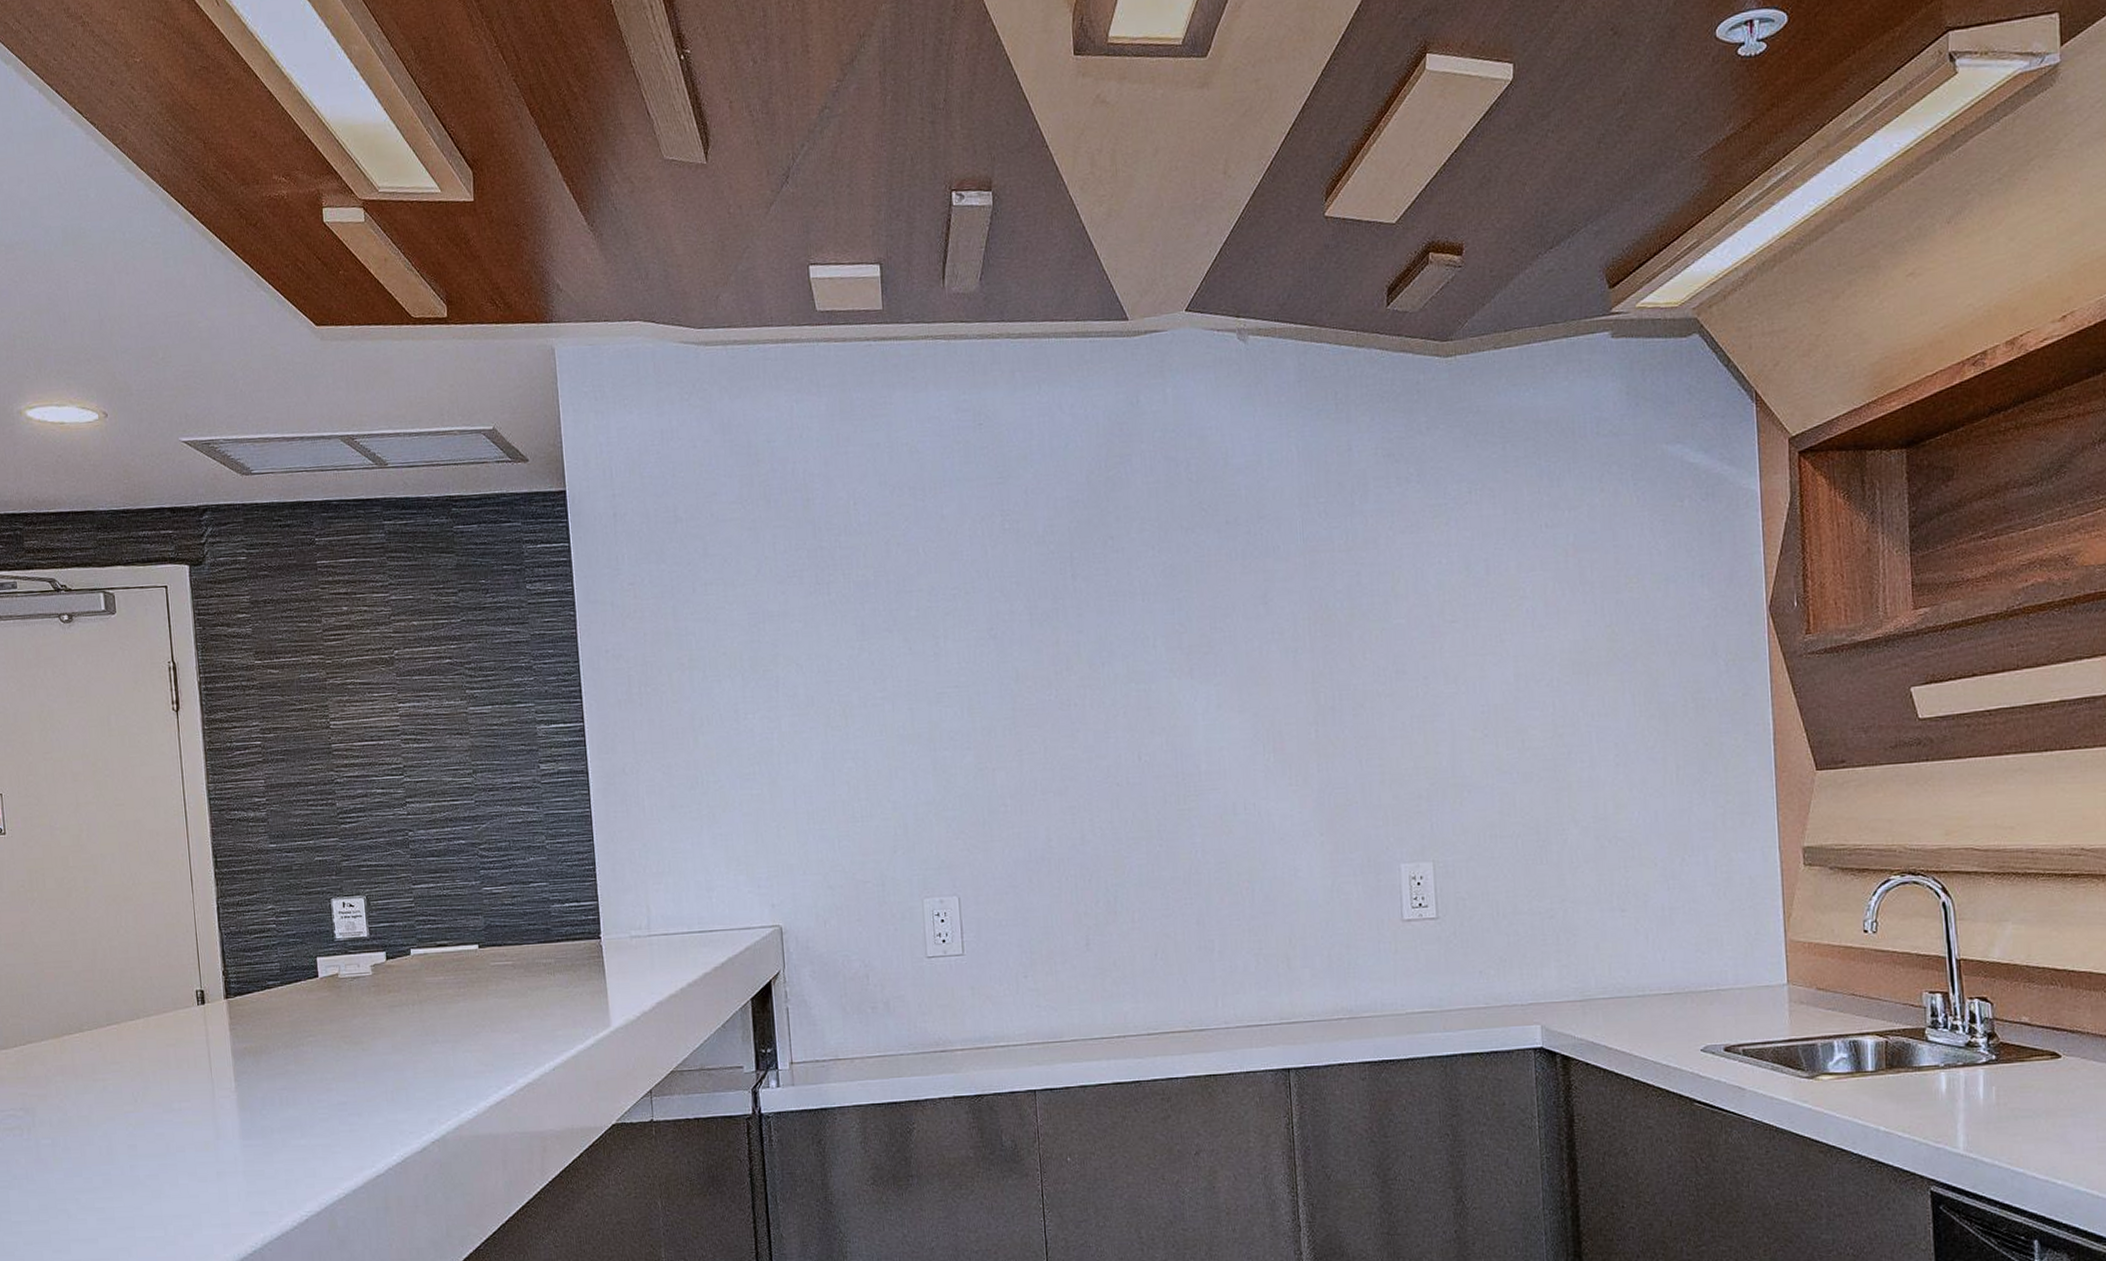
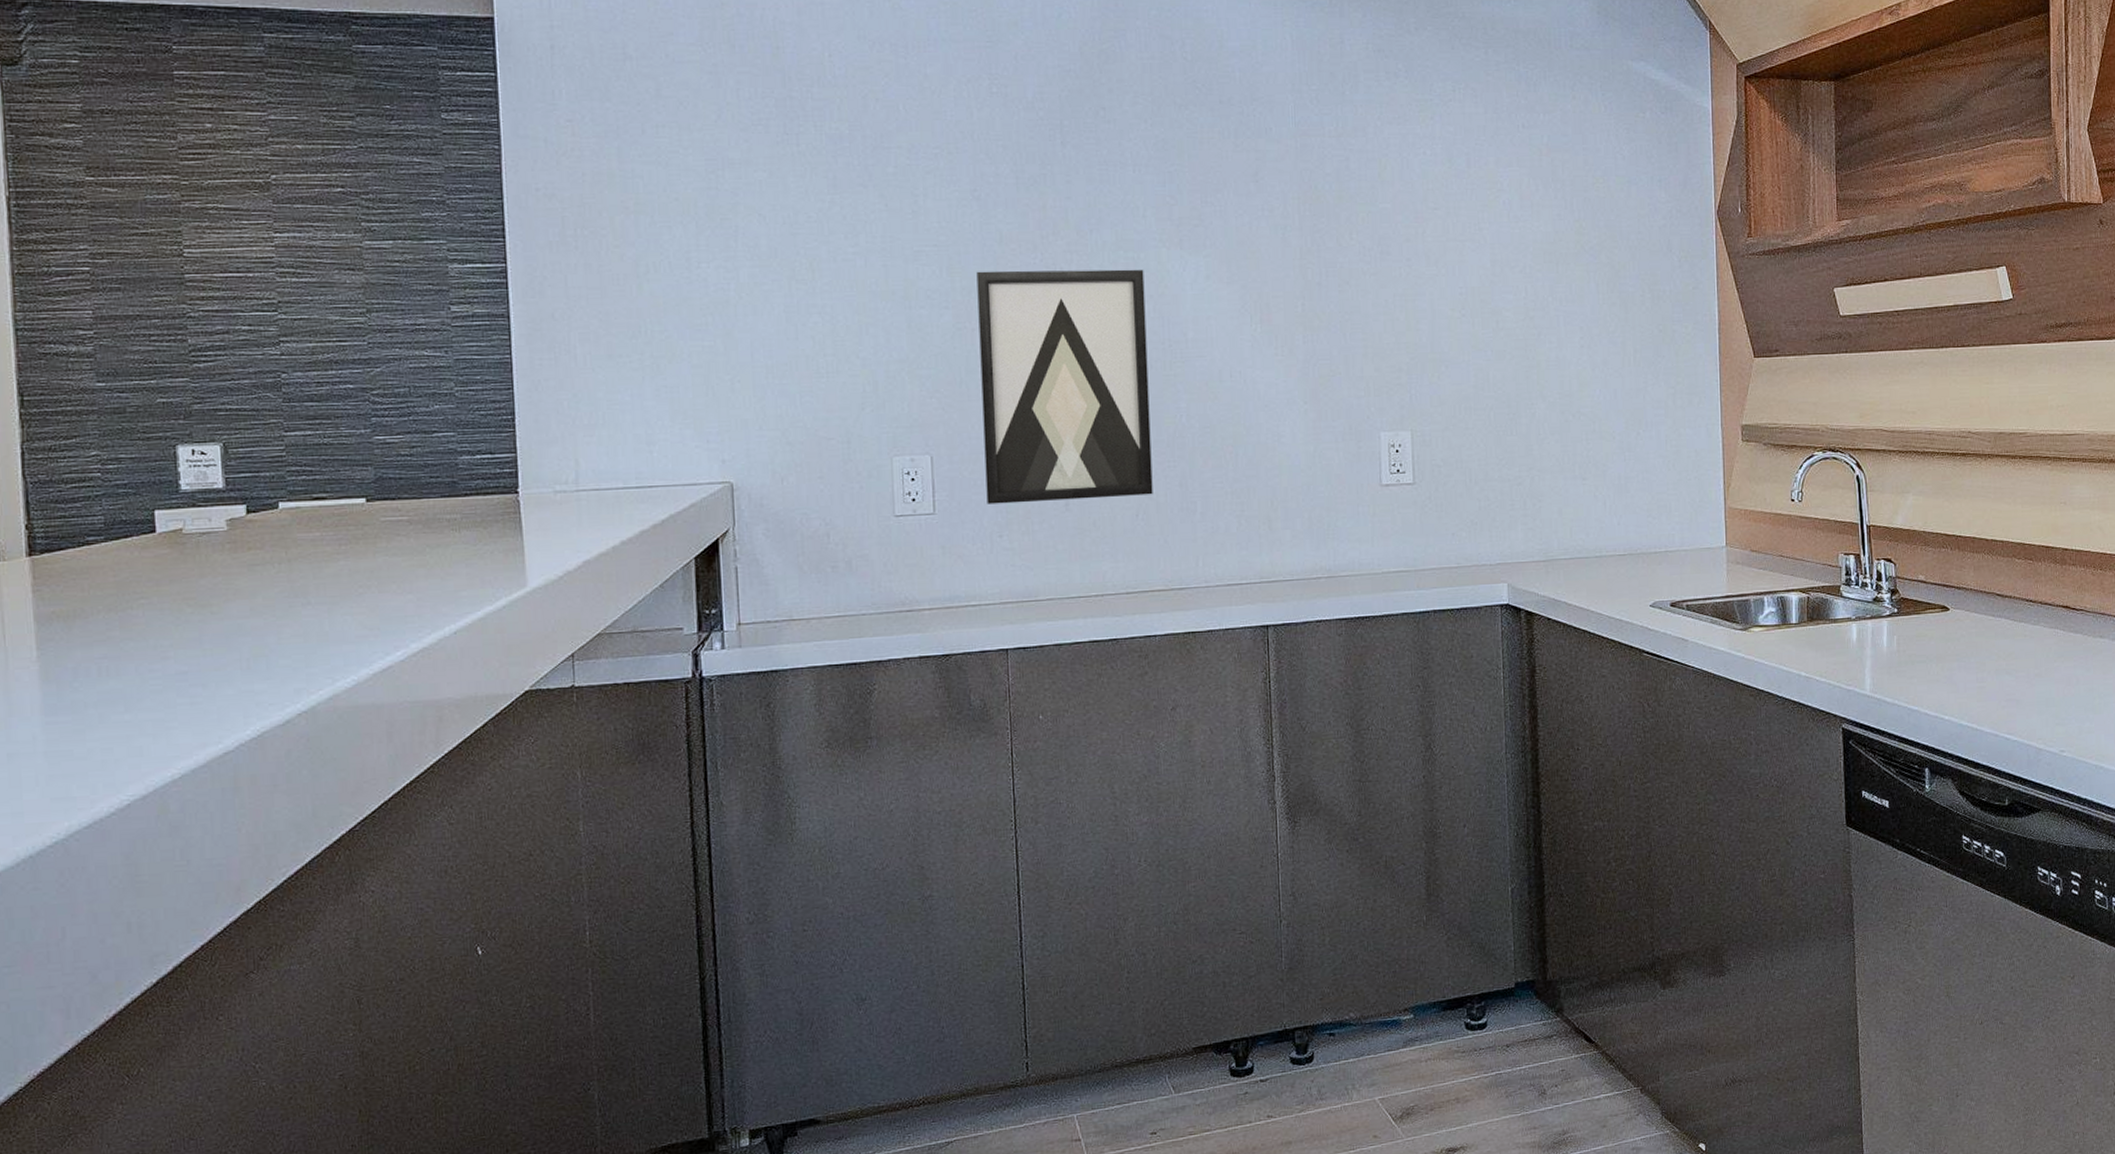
wall art: none [995,701,1171,945] -> present [976,269,1153,504]

